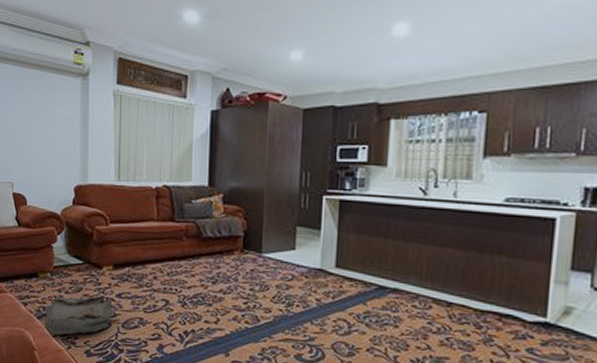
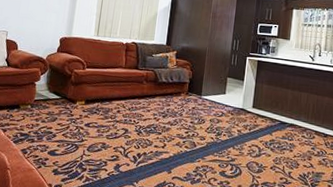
bag: present [44,293,113,336] -> none [20,122,82,157]

